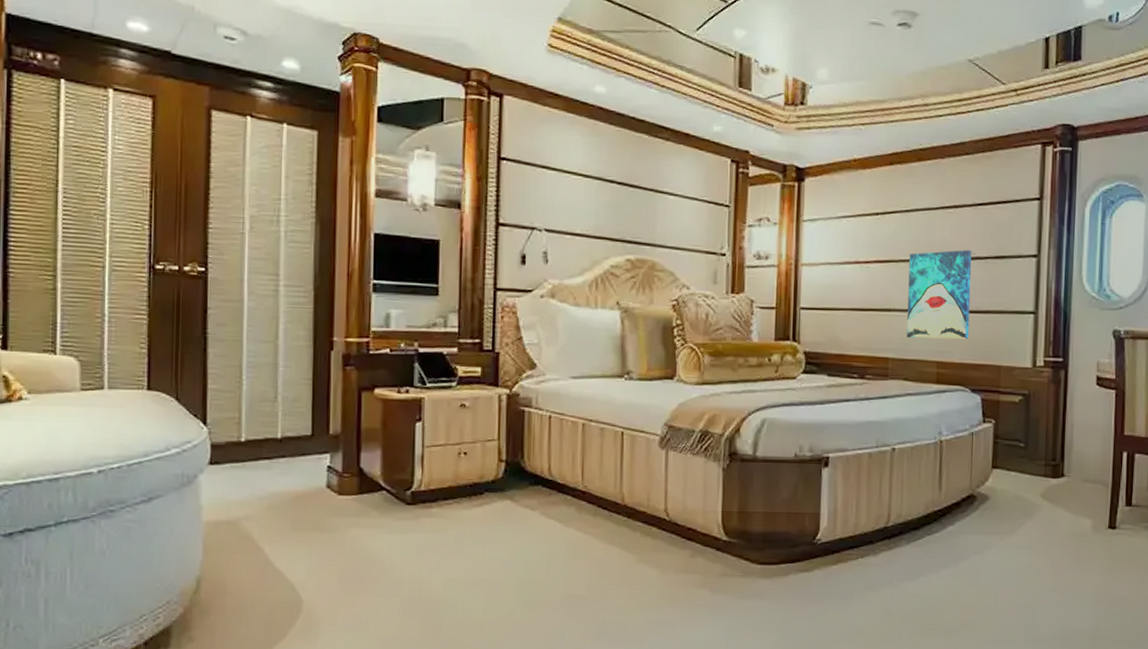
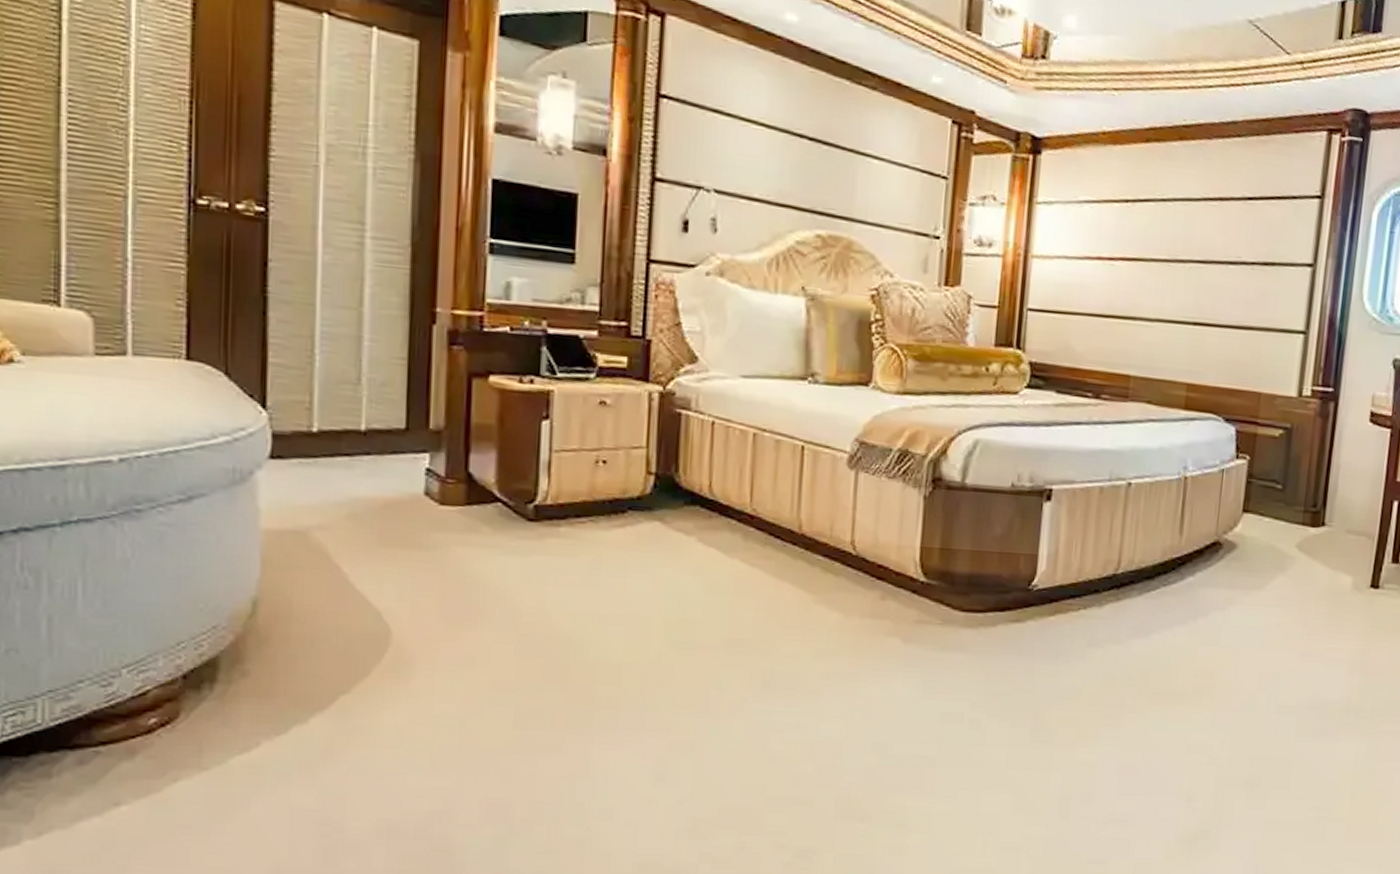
wall art: present [907,250,972,340] -> none [1153,251,1237,360]

